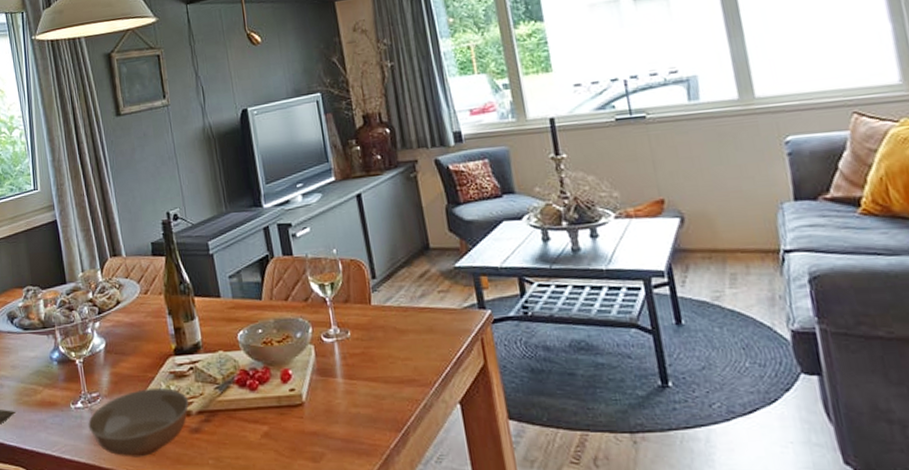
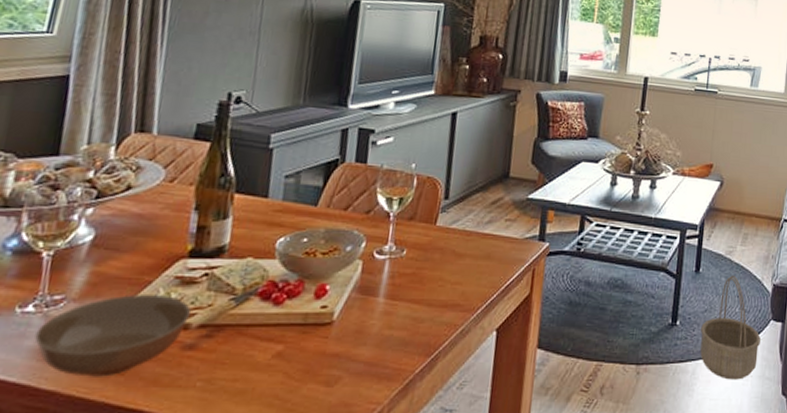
basket: none [701,323,796,447] -> present [700,275,761,380]

